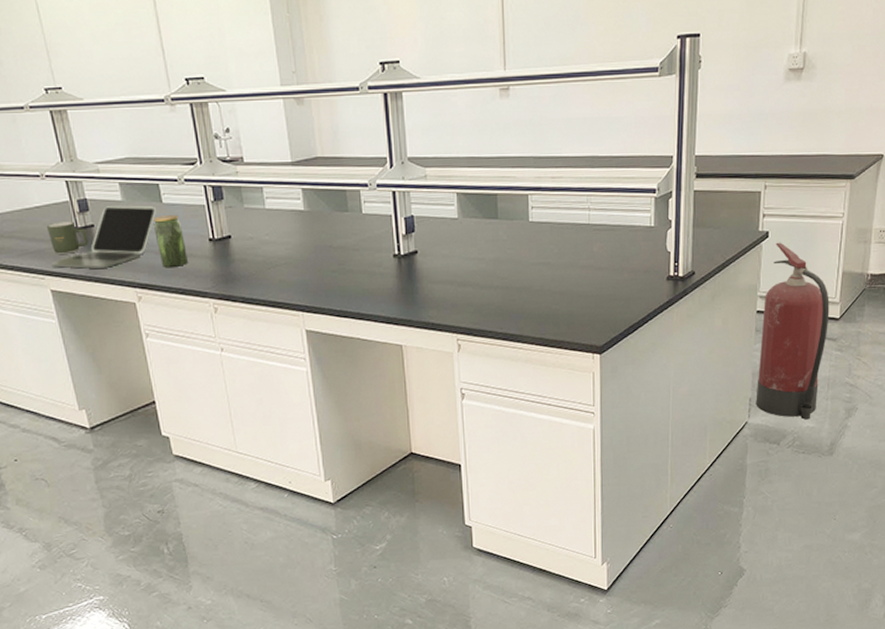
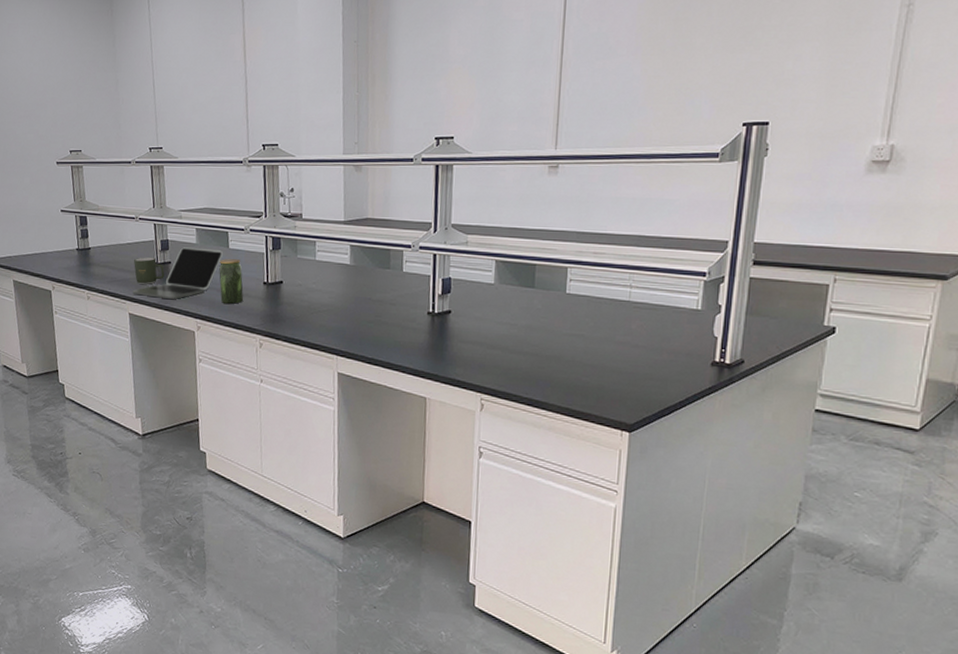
fire extinguisher: present [756,242,829,420] -> none [807,339,908,537]

